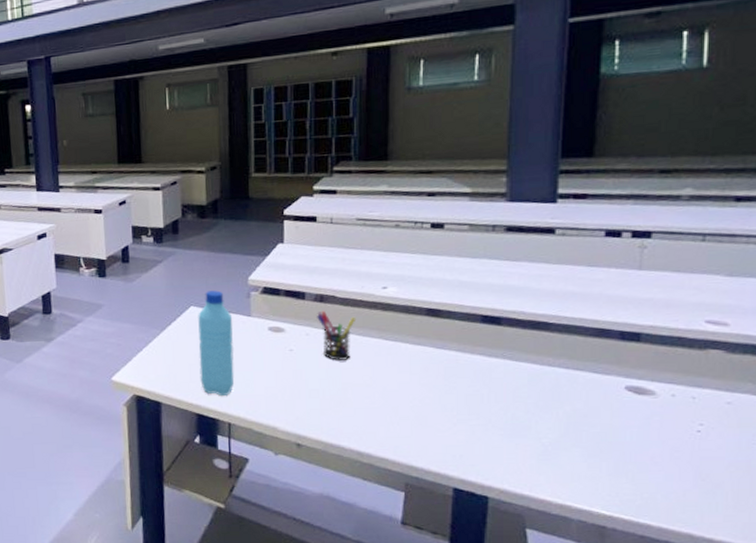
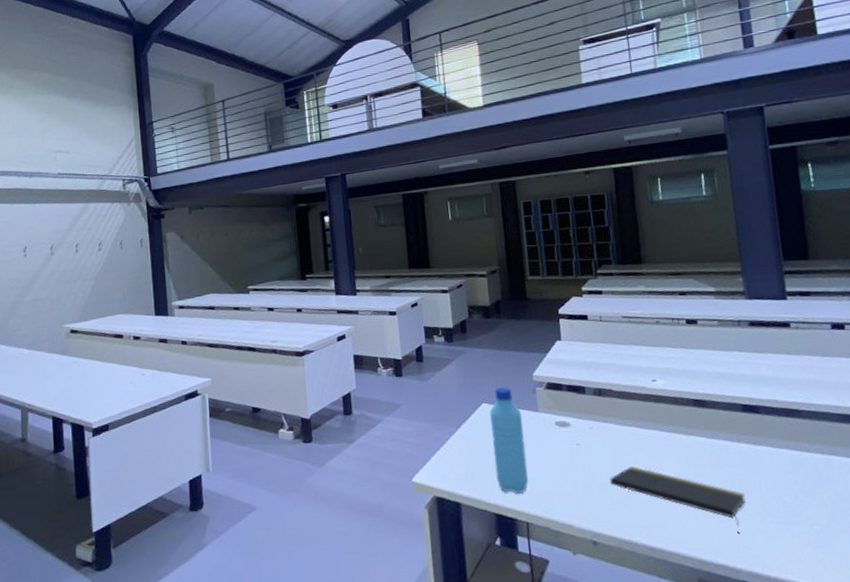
pen holder: present [317,310,357,361] -> none [597,404,633,454]
notepad: none [322,374,471,443] -> present [610,466,746,534]

